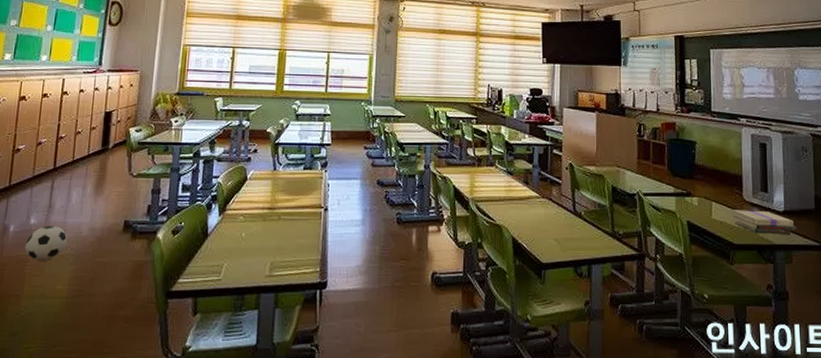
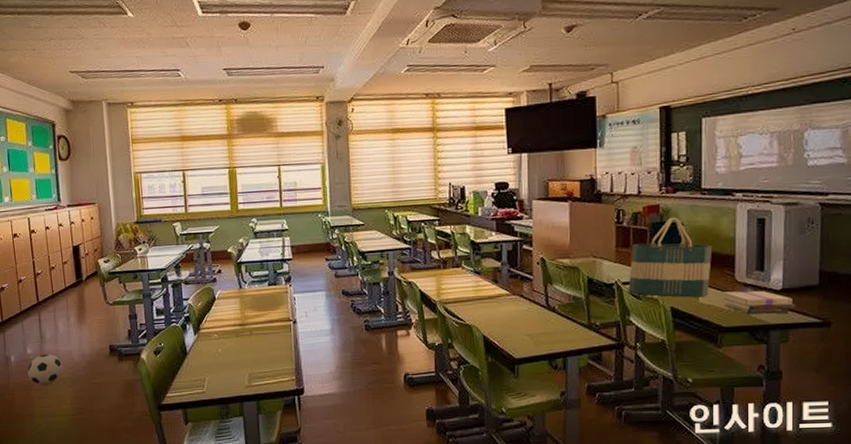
tote bag: none [648,135,723,213] -> present [628,217,713,298]

